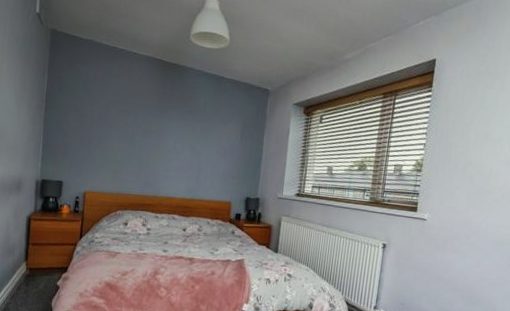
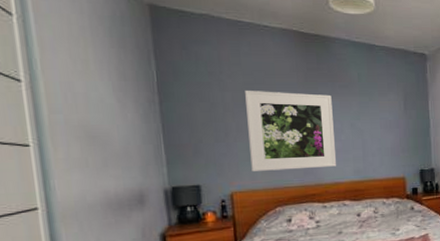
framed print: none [103,107,179,183] -> present [245,91,336,171]

